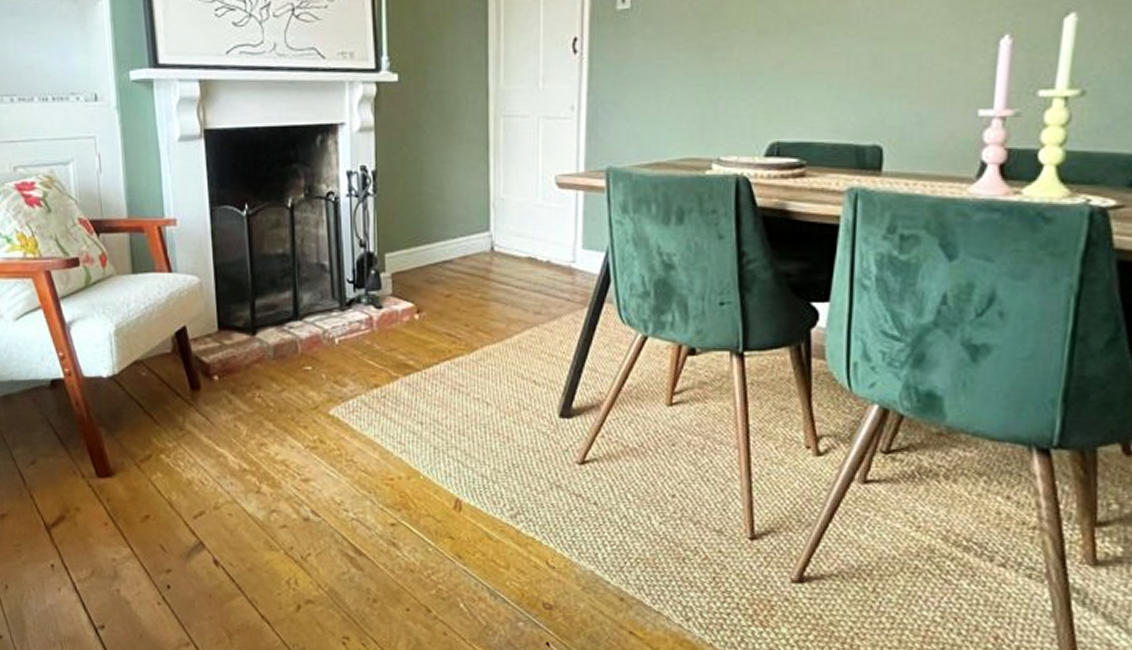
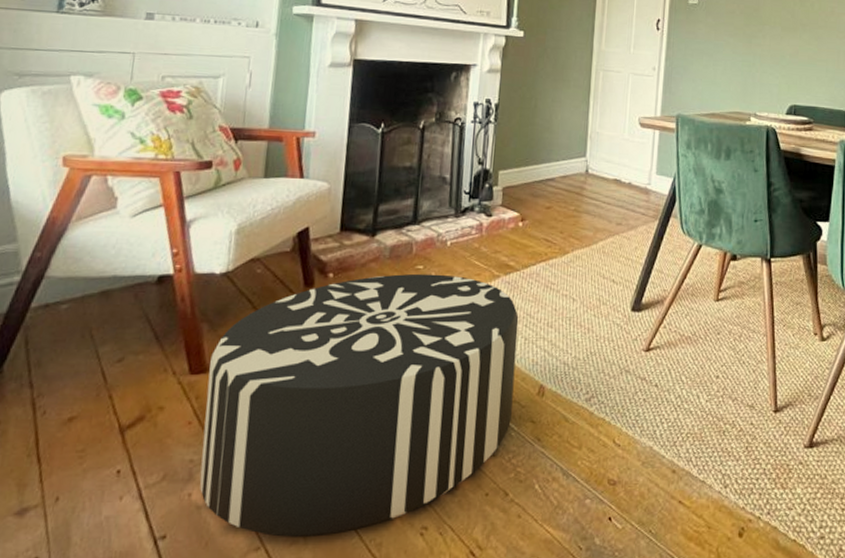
pouf: none [113,375,427,638] -> present [199,273,519,537]

